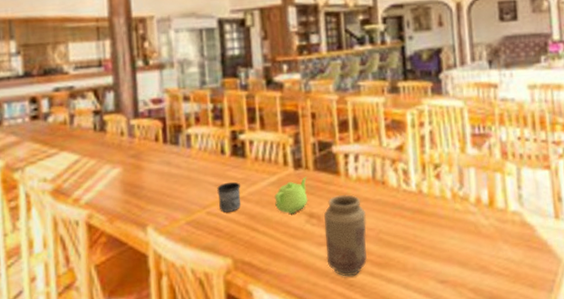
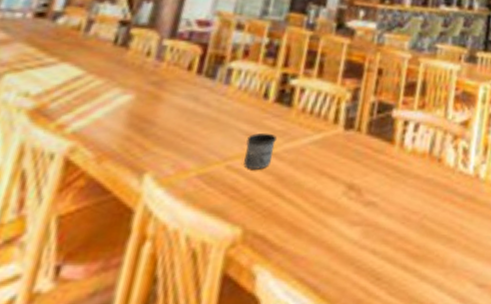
teapot: present [274,176,308,215] -> none [311,140,358,183]
vase: present [324,194,367,277] -> none [356,166,413,268]

